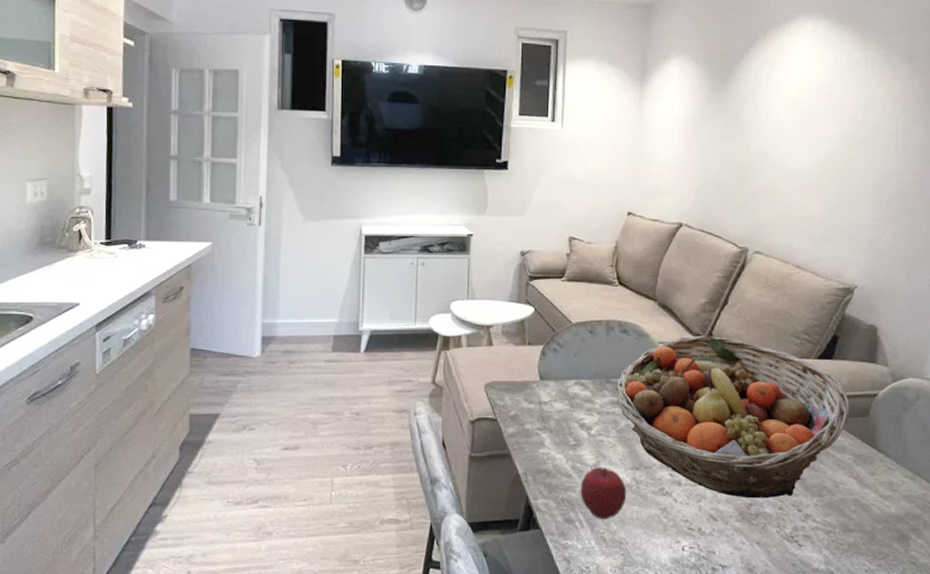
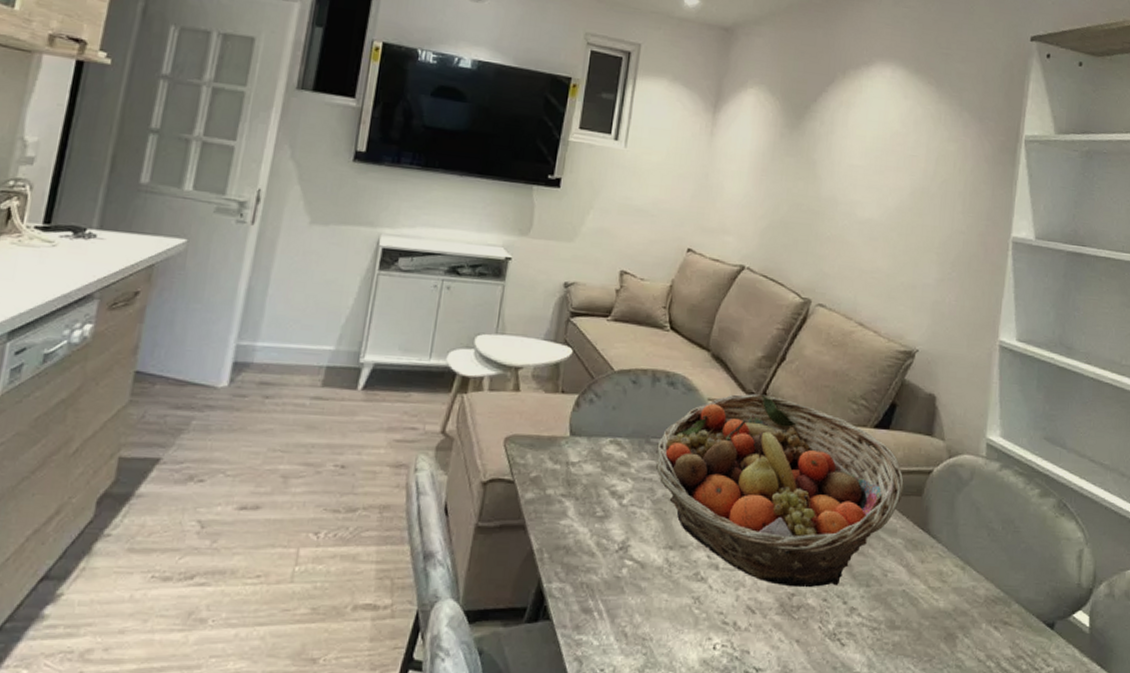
apple: present [580,467,627,519] -> none [603,545,657,609]

